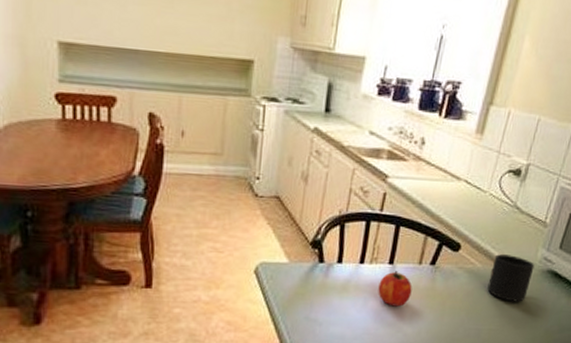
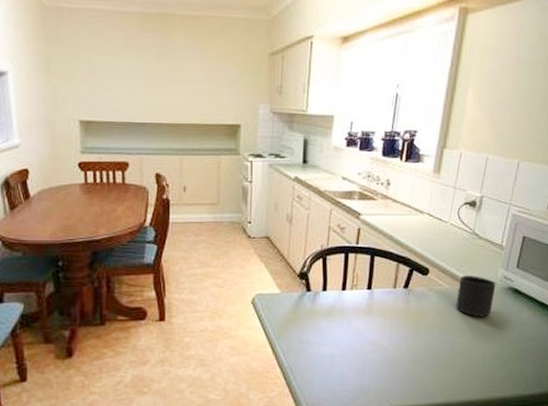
fruit: present [378,271,412,307] -> none [360,295,390,327]

